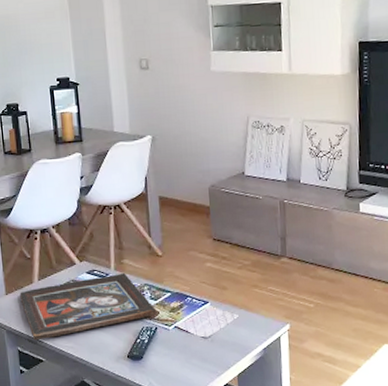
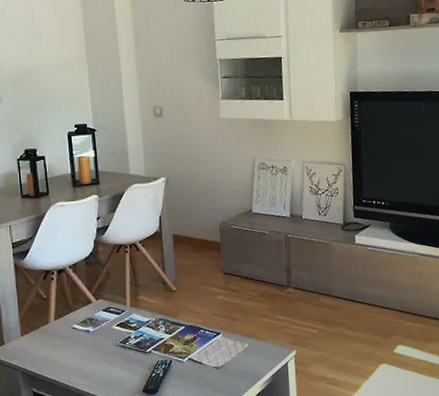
religious icon: present [20,272,157,341] -> none [35,308,171,381]

